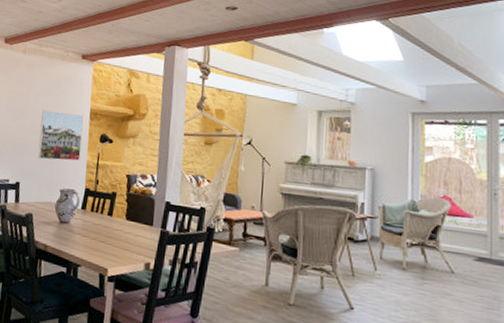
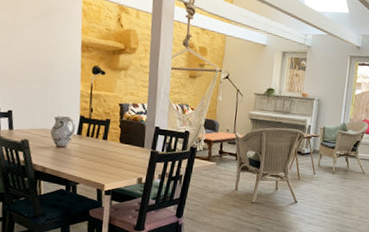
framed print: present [38,110,84,161] -> none [29,40,75,91]

